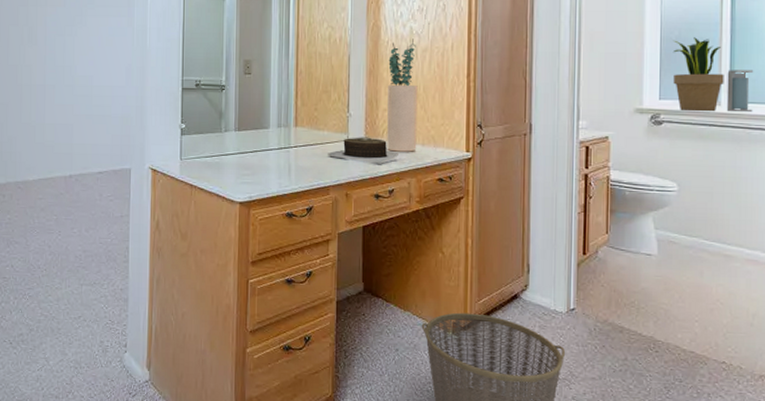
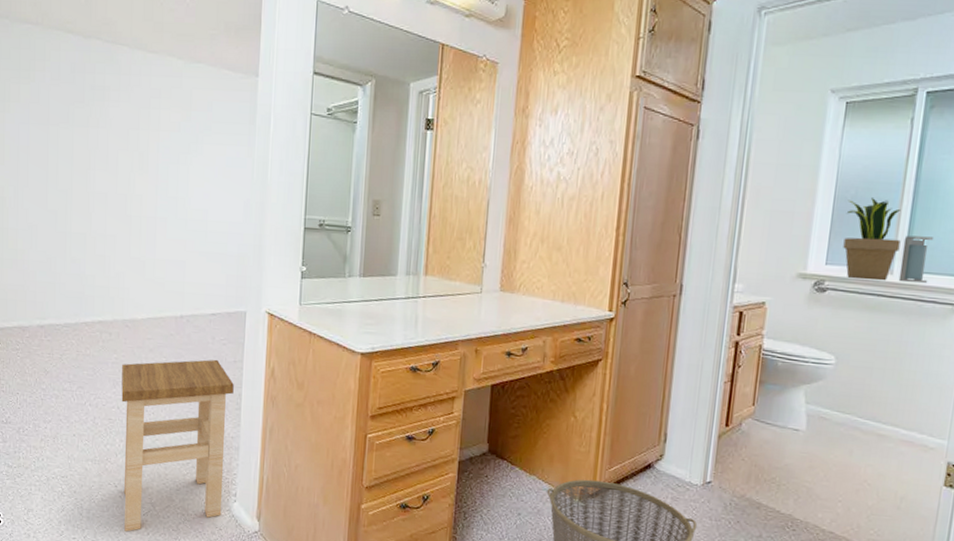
stool: none [15,215,121,388] -> present [121,359,234,532]
jewelry box: present [328,137,398,165] -> none [458,289,535,321]
vase: present [387,38,418,152] -> none [523,185,563,309]

